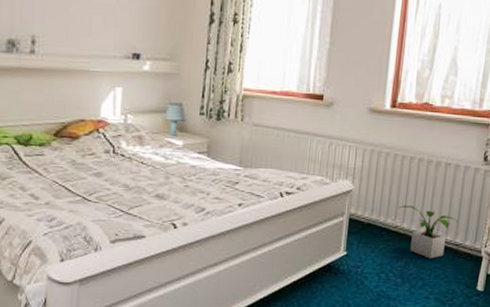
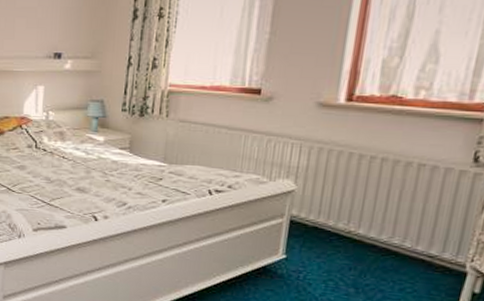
potted plant: present [398,205,458,259] -> none [352,209,434,270]

